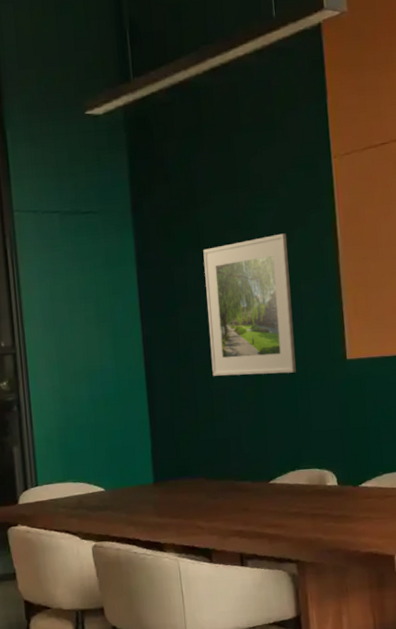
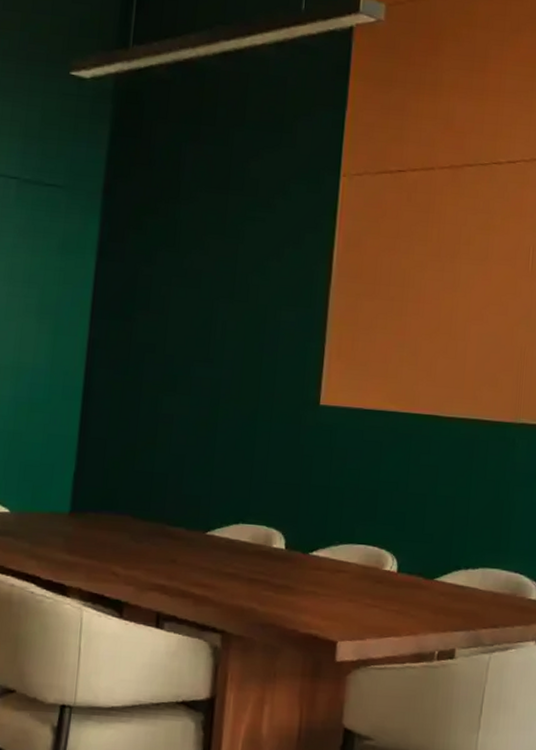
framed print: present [203,233,296,376] -> none [162,249,276,410]

